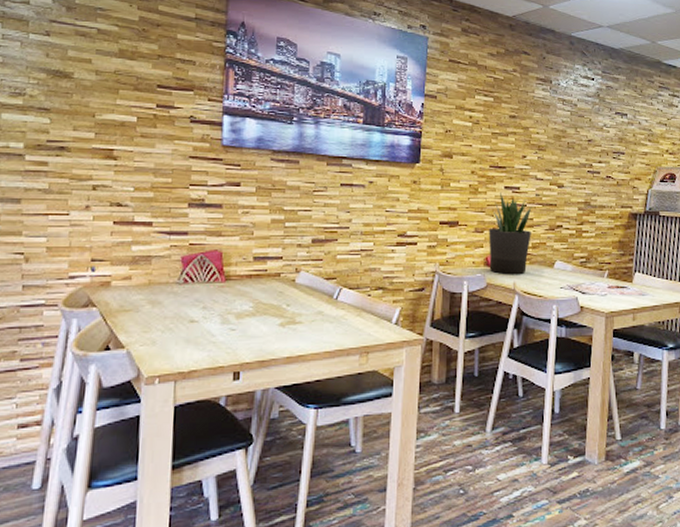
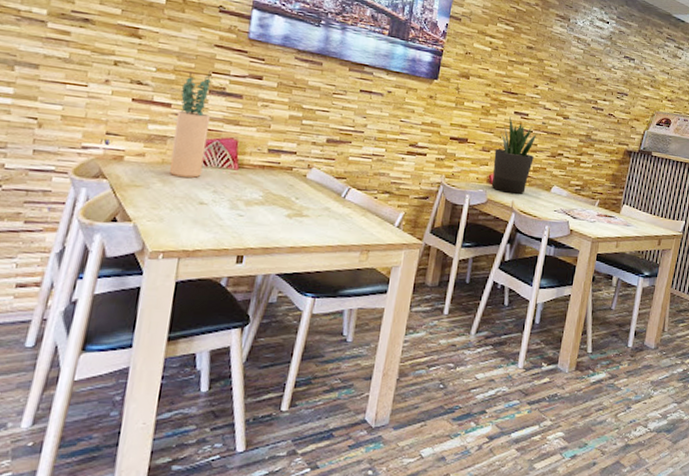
vase: none [156,183,193,297] -> present [169,70,213,179]

